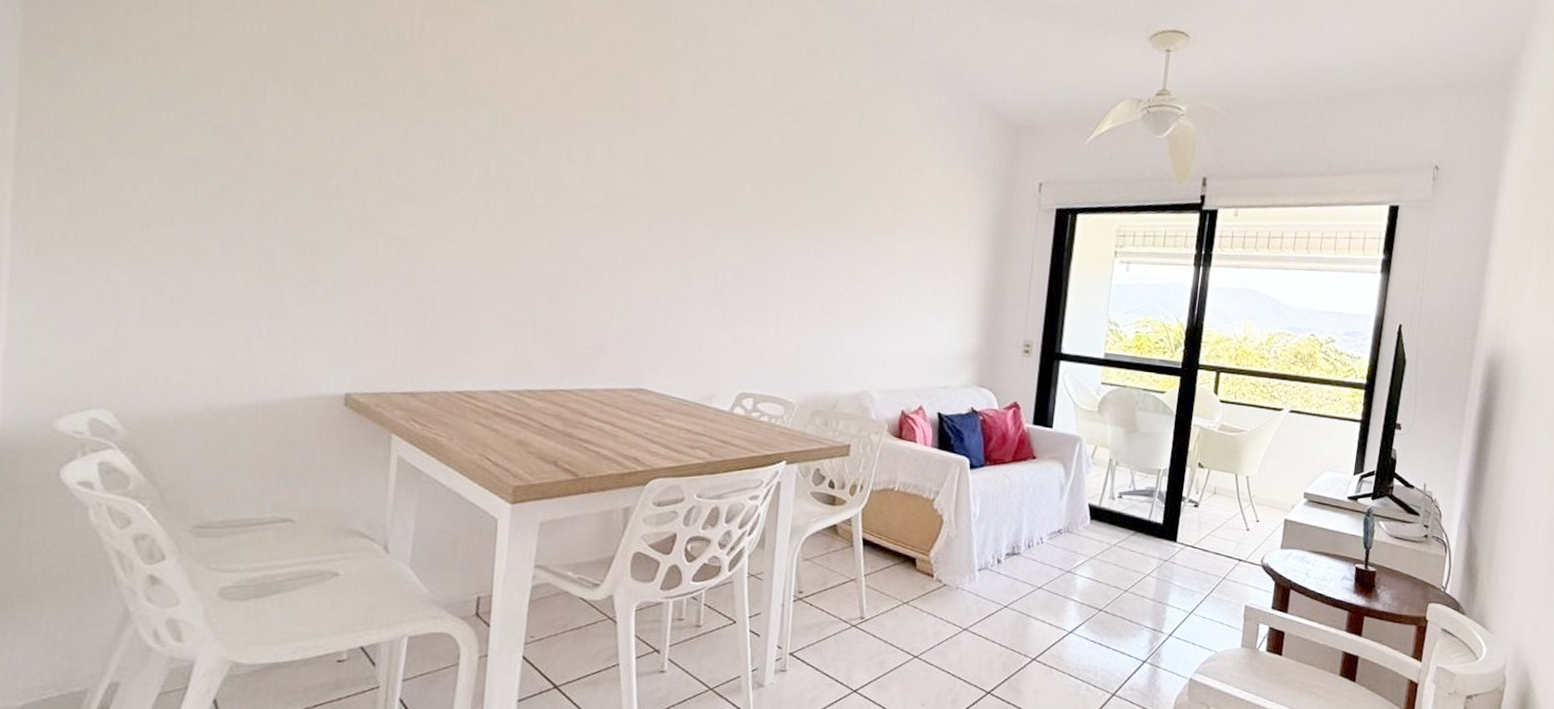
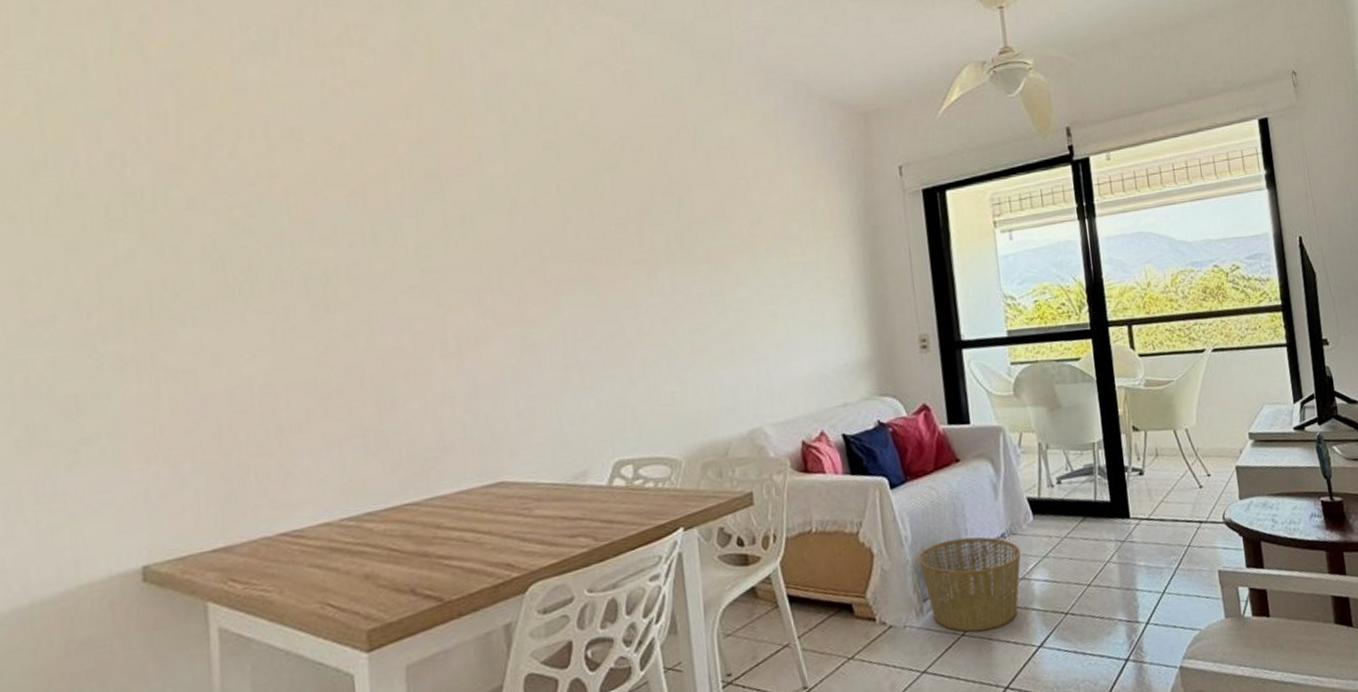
basket: none [981,524,1073,608] -> present [918,537,1021,632]

